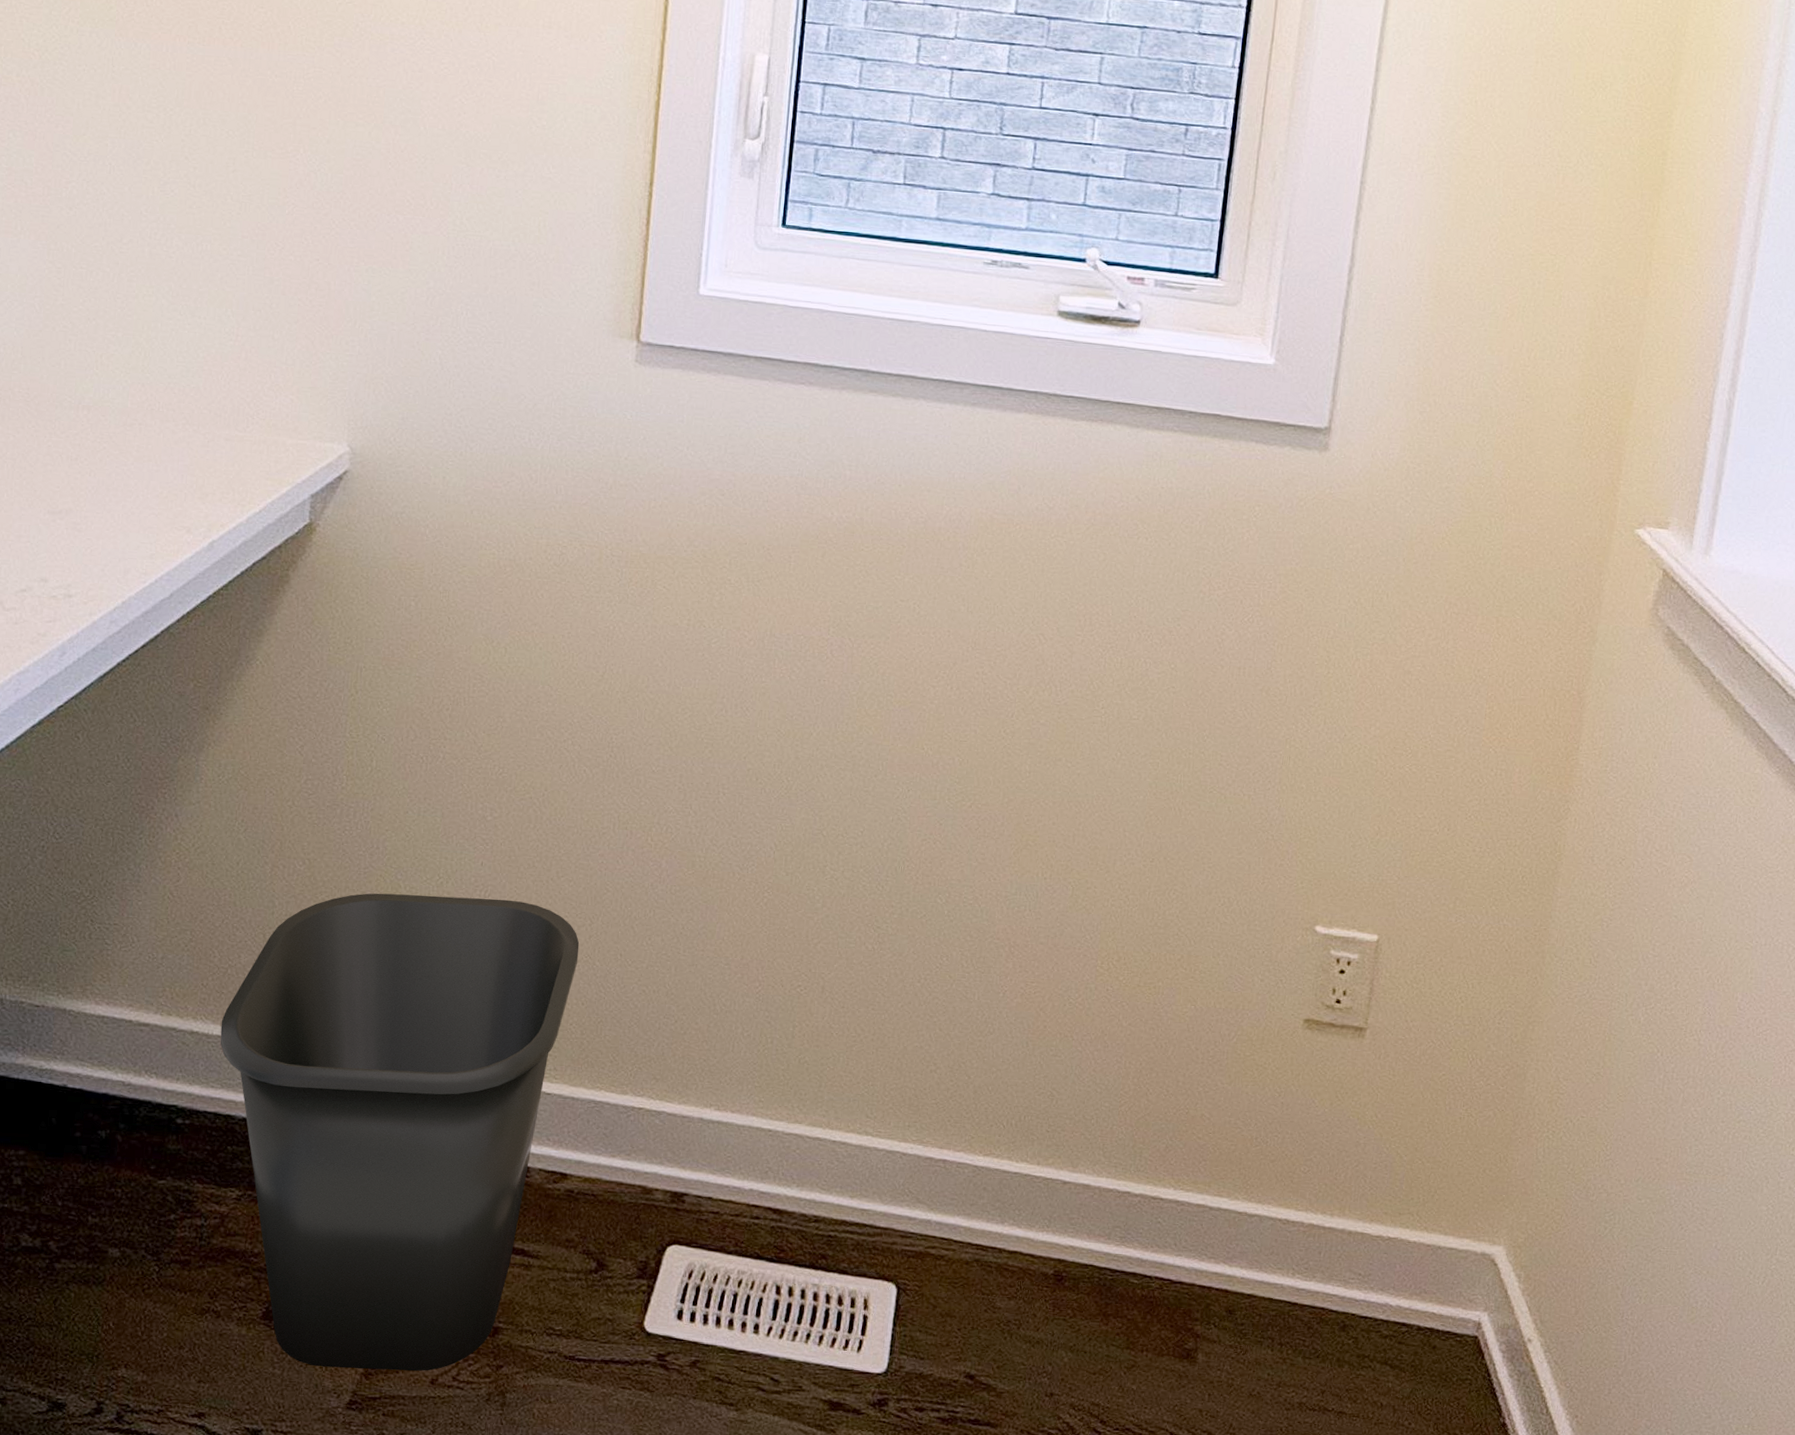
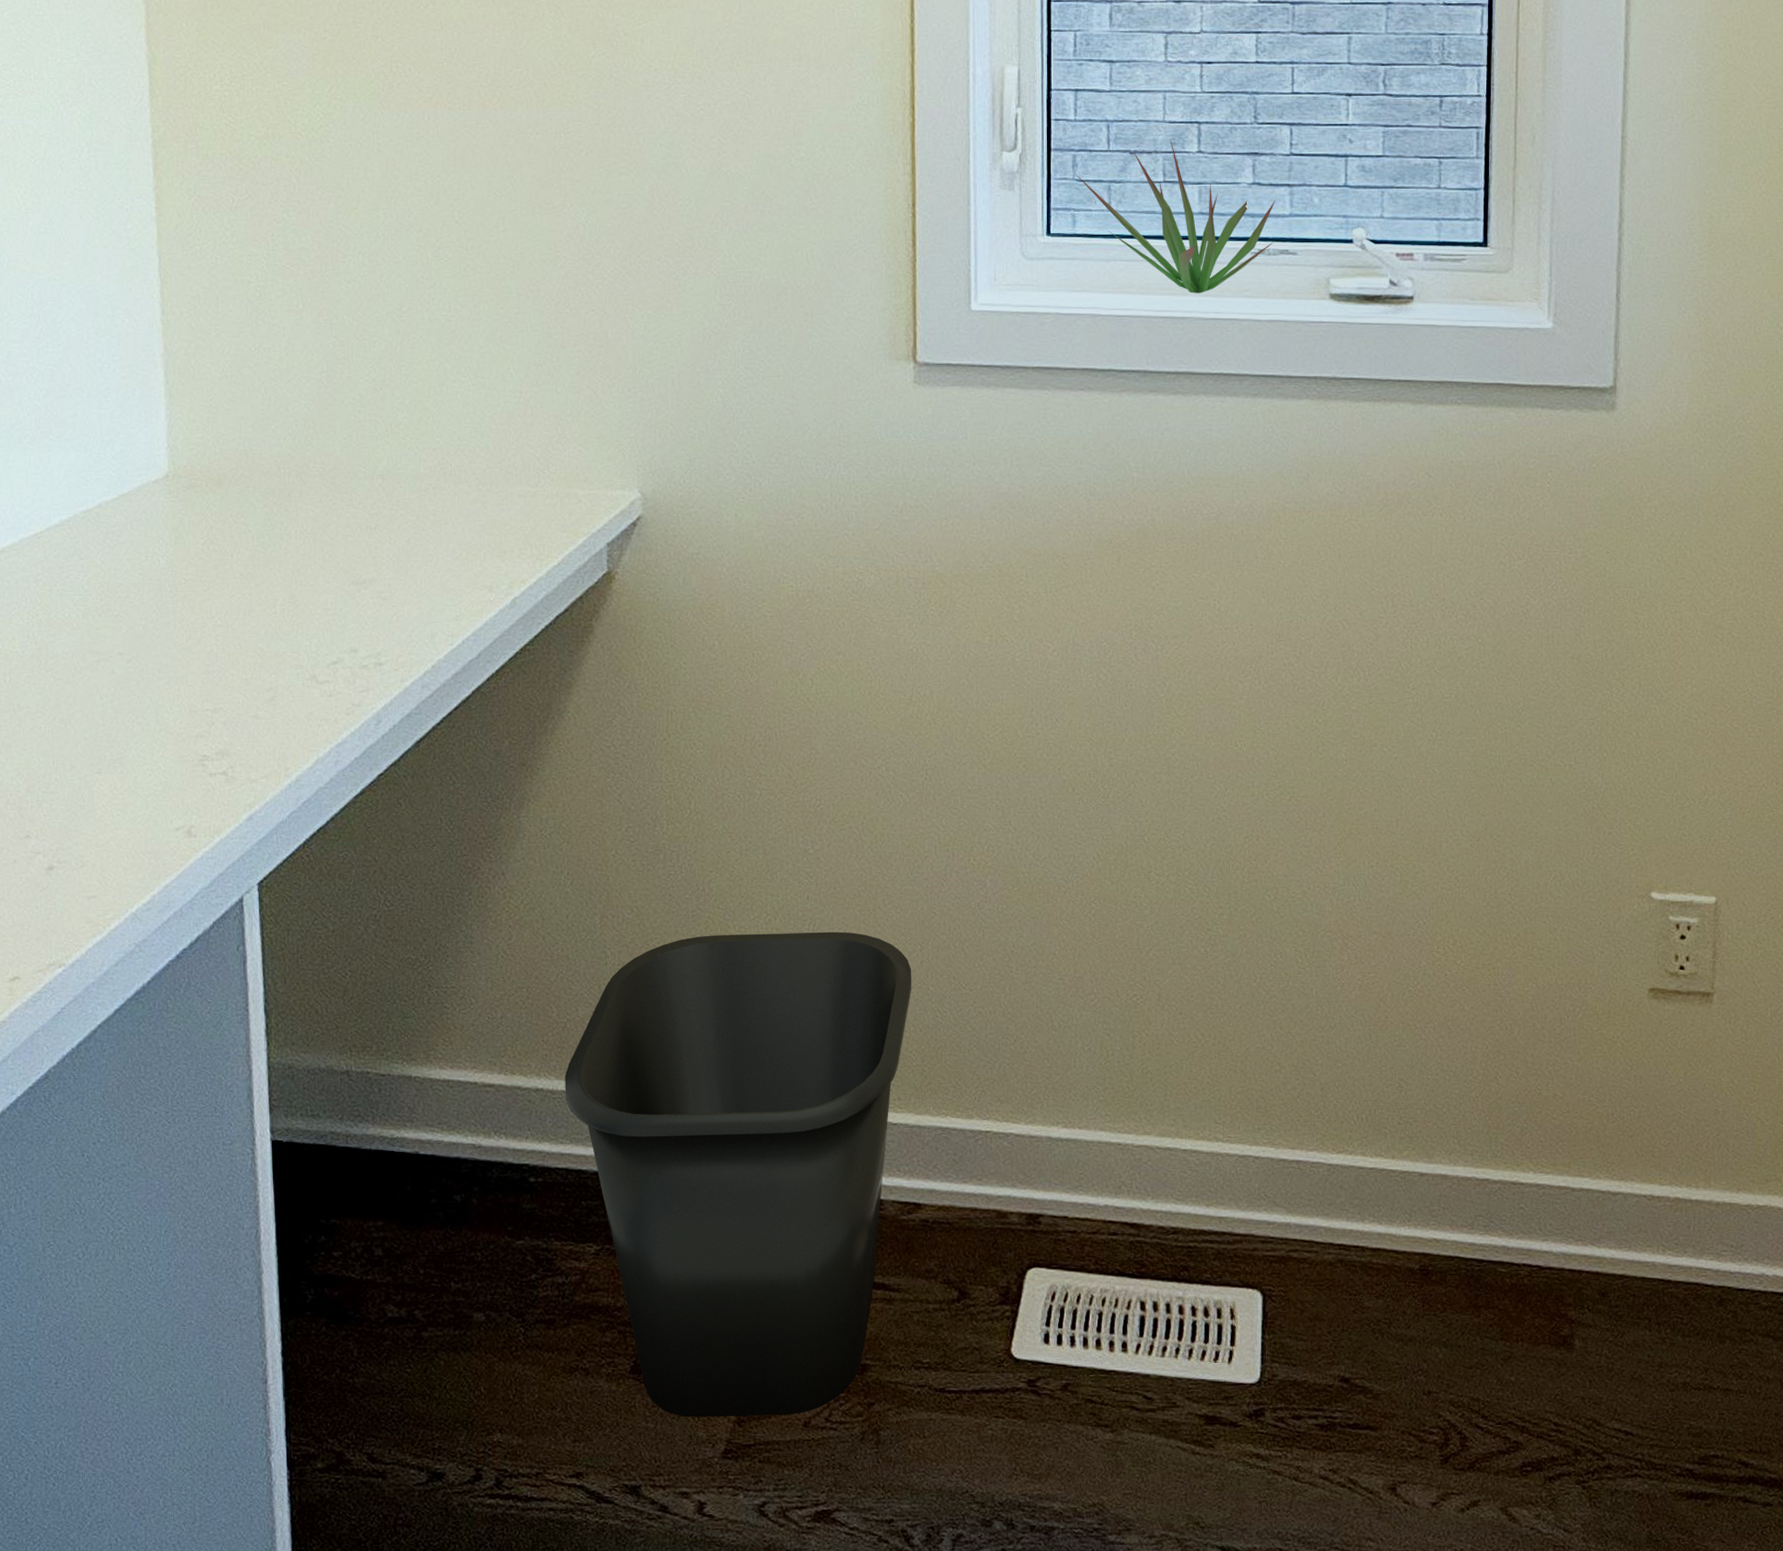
succulent plant: none [816,141,1013,299] -> present [1075,138,1276,293]

